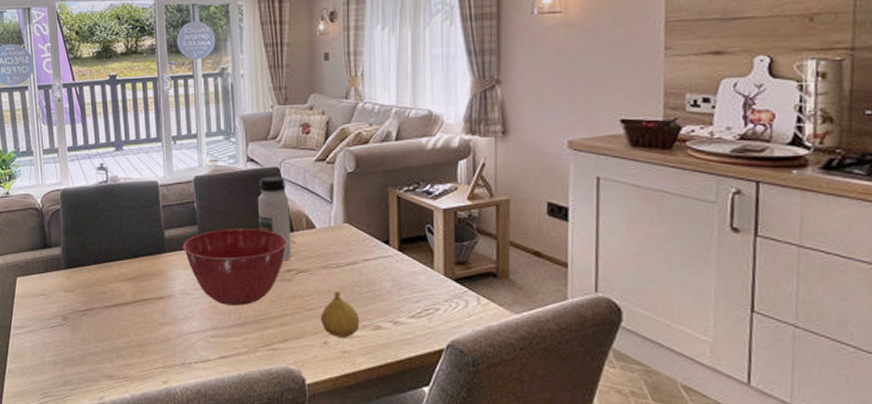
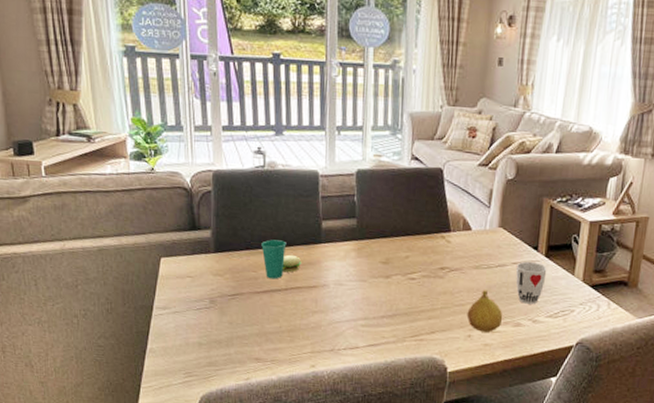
cup: none [108,252,148,292] -> present [261,239,302,279]
mixing bowl: present [182,229,288,306] -> none [339,224,444,299]
water bottle: present [258,176,291,261] -> none [417,176,449,259]
cup: none [369,257,403,304] -> present [516,261,547,304]

